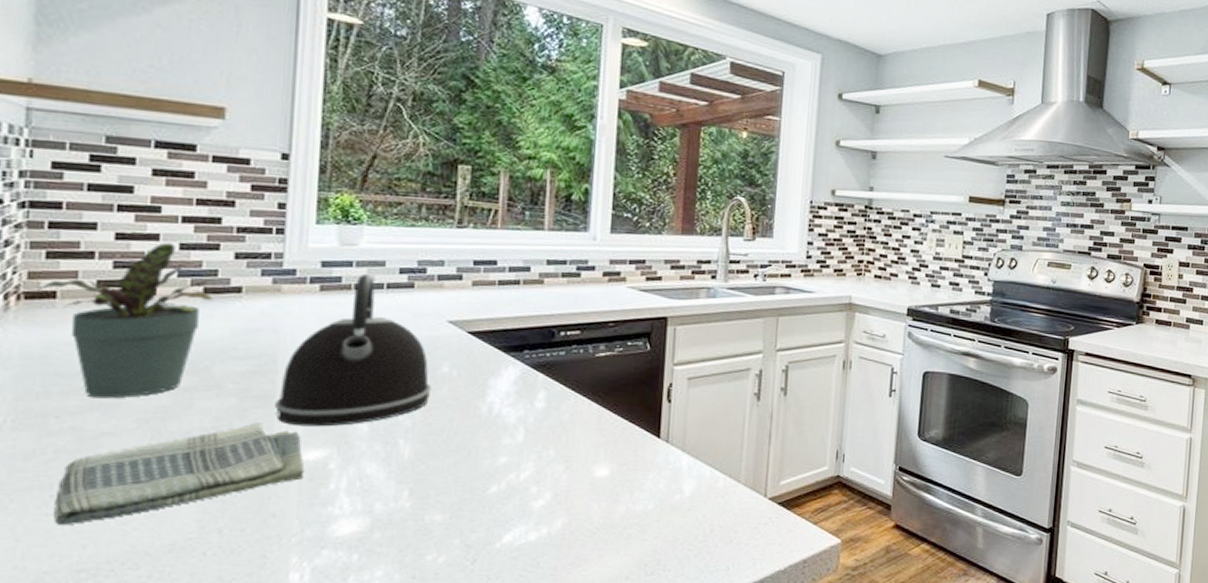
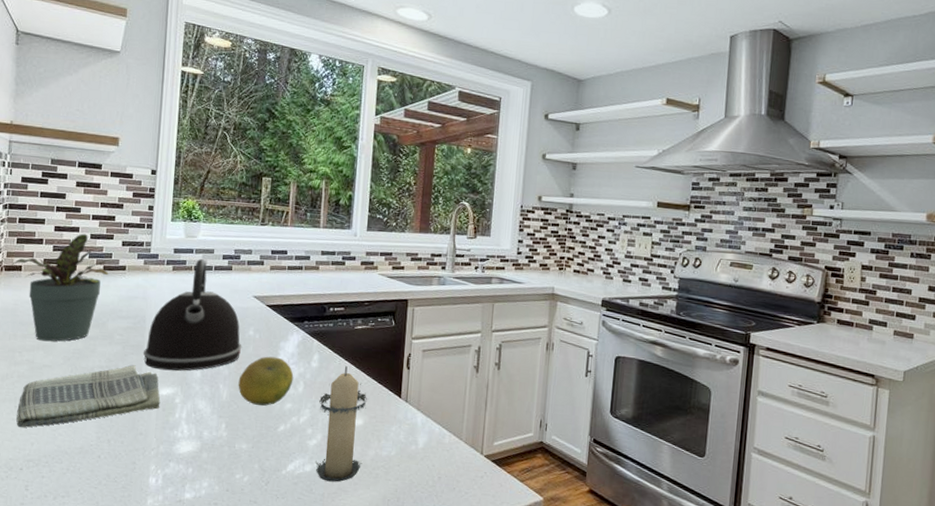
fruit: none [427,398,510,462] -> present [238,356,294,406]
candle: none [542,404,616,550] -> present [314,366,368,482]

